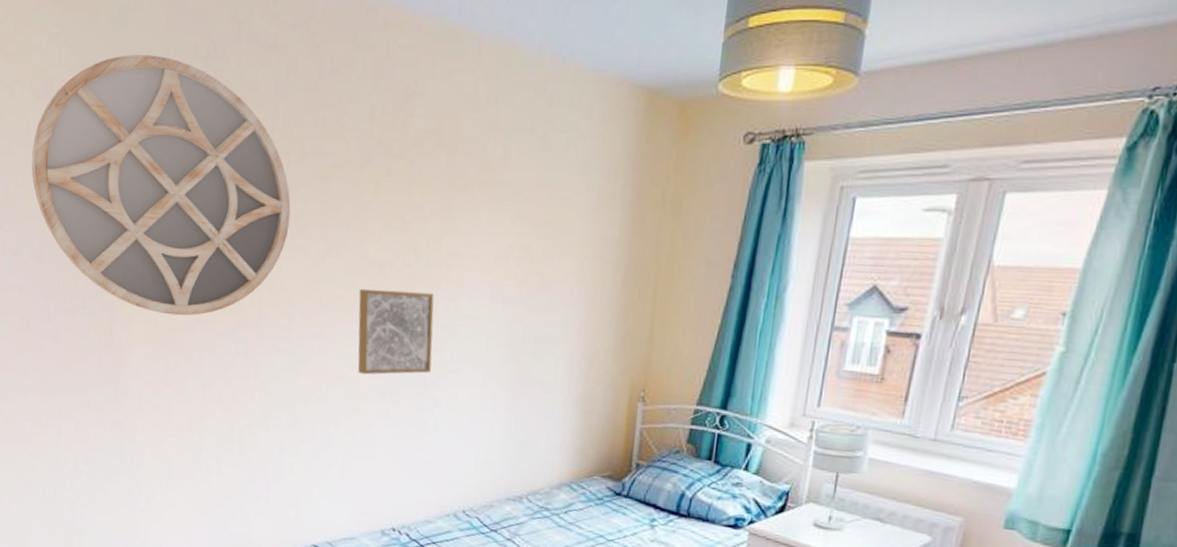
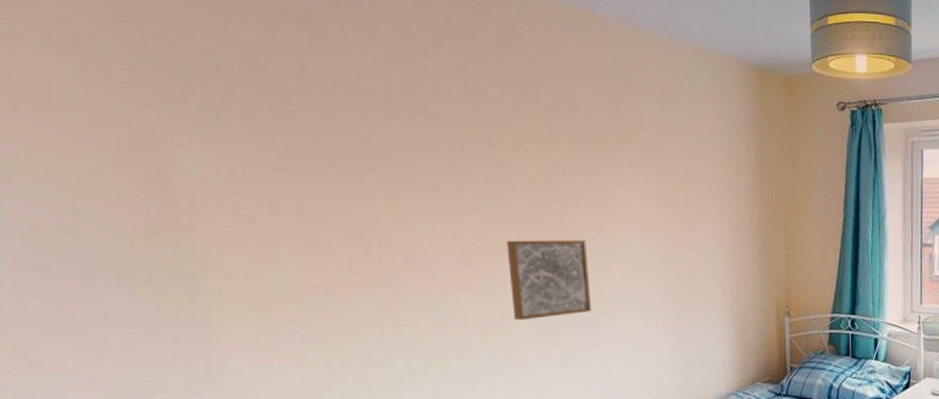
home mirror: present [31,55,291,316] -> none [51,12,419,282]

